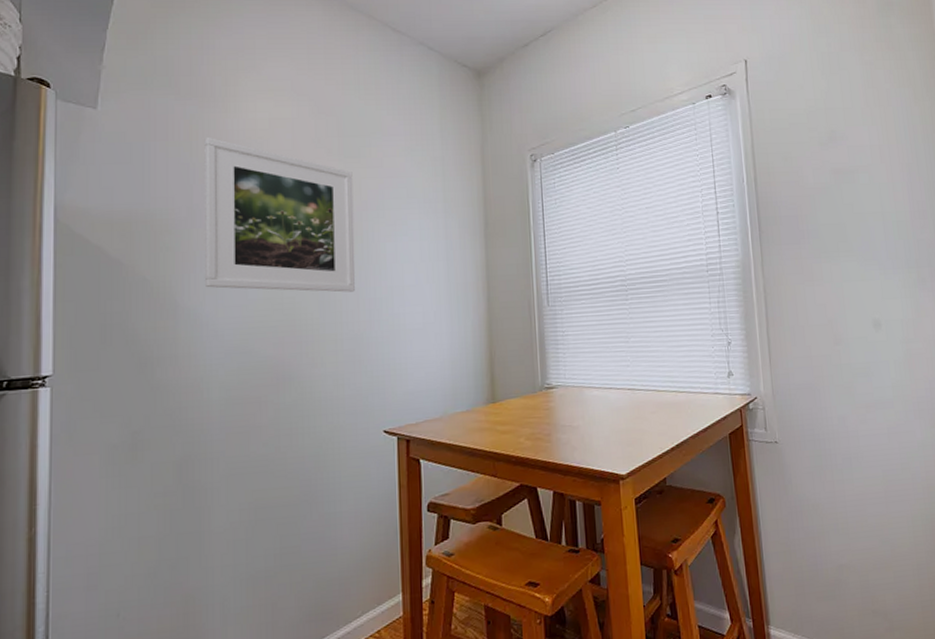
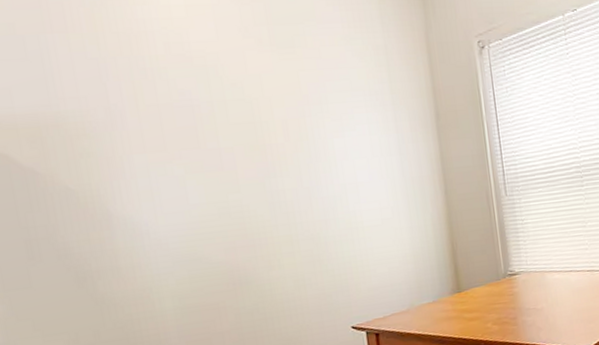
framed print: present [204,138,356,293] -> none [112,28,306,195]

